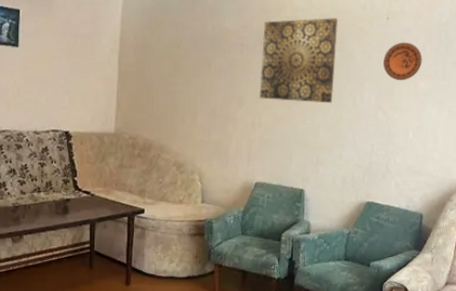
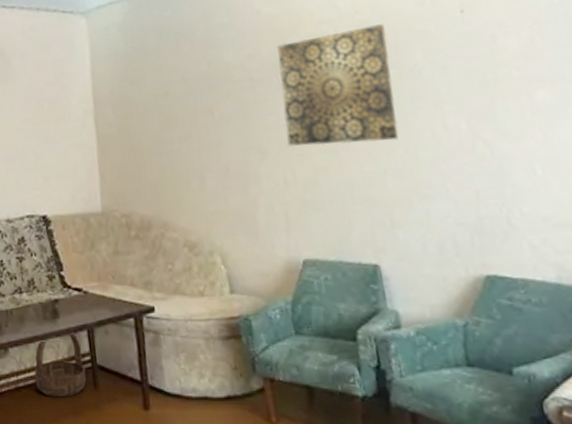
basket: none [42,225,85,275] -> present [34,332,86,398]
decorative plate: present [383,42,422,80] -> none [467,39,534,95]

